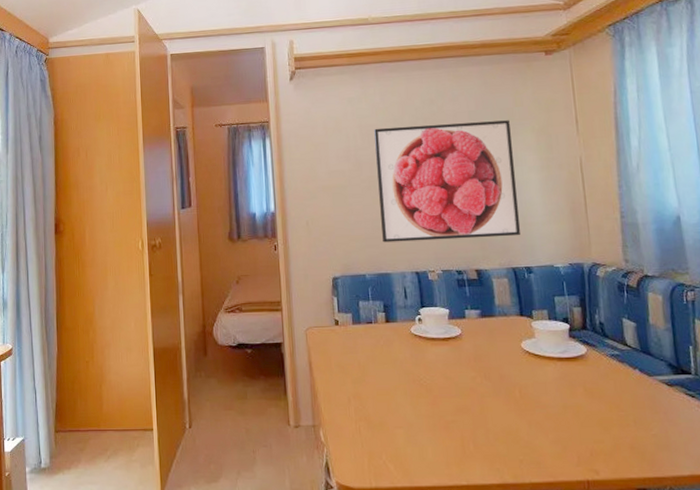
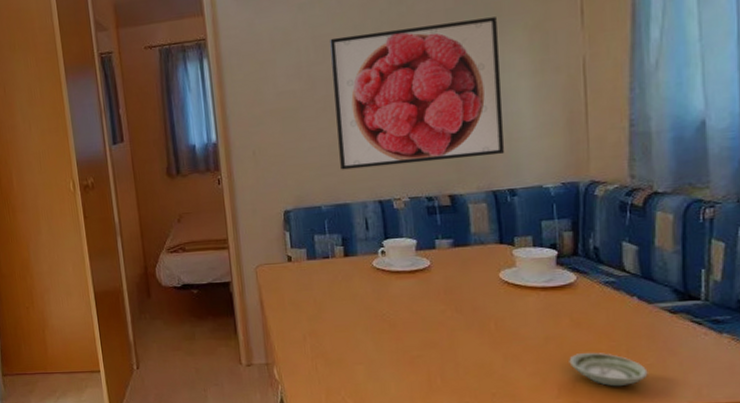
saucer: none [585,421,654,456] -> present [569,352,648,387]

